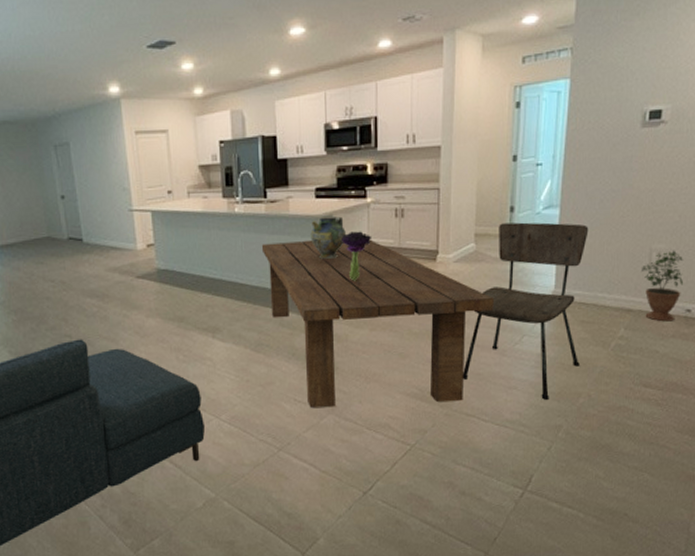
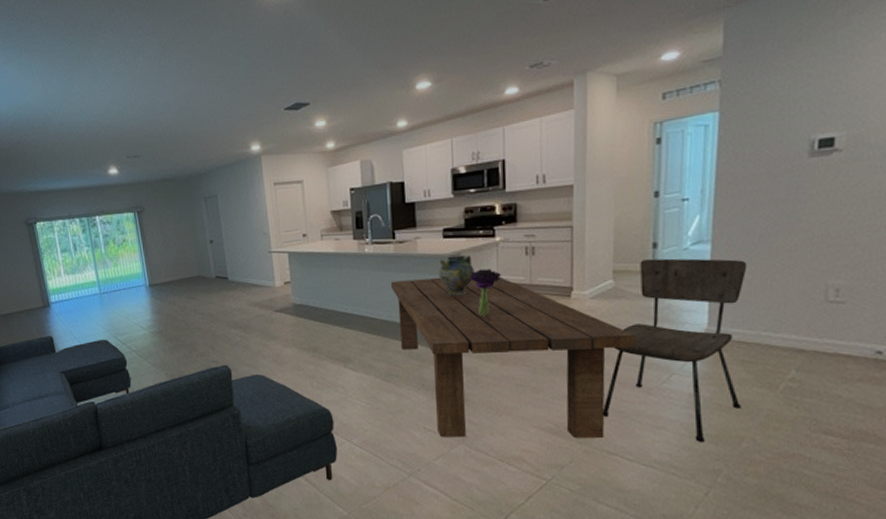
potted plant: present [640,250,683,322] -> none [814,286,870,364]

